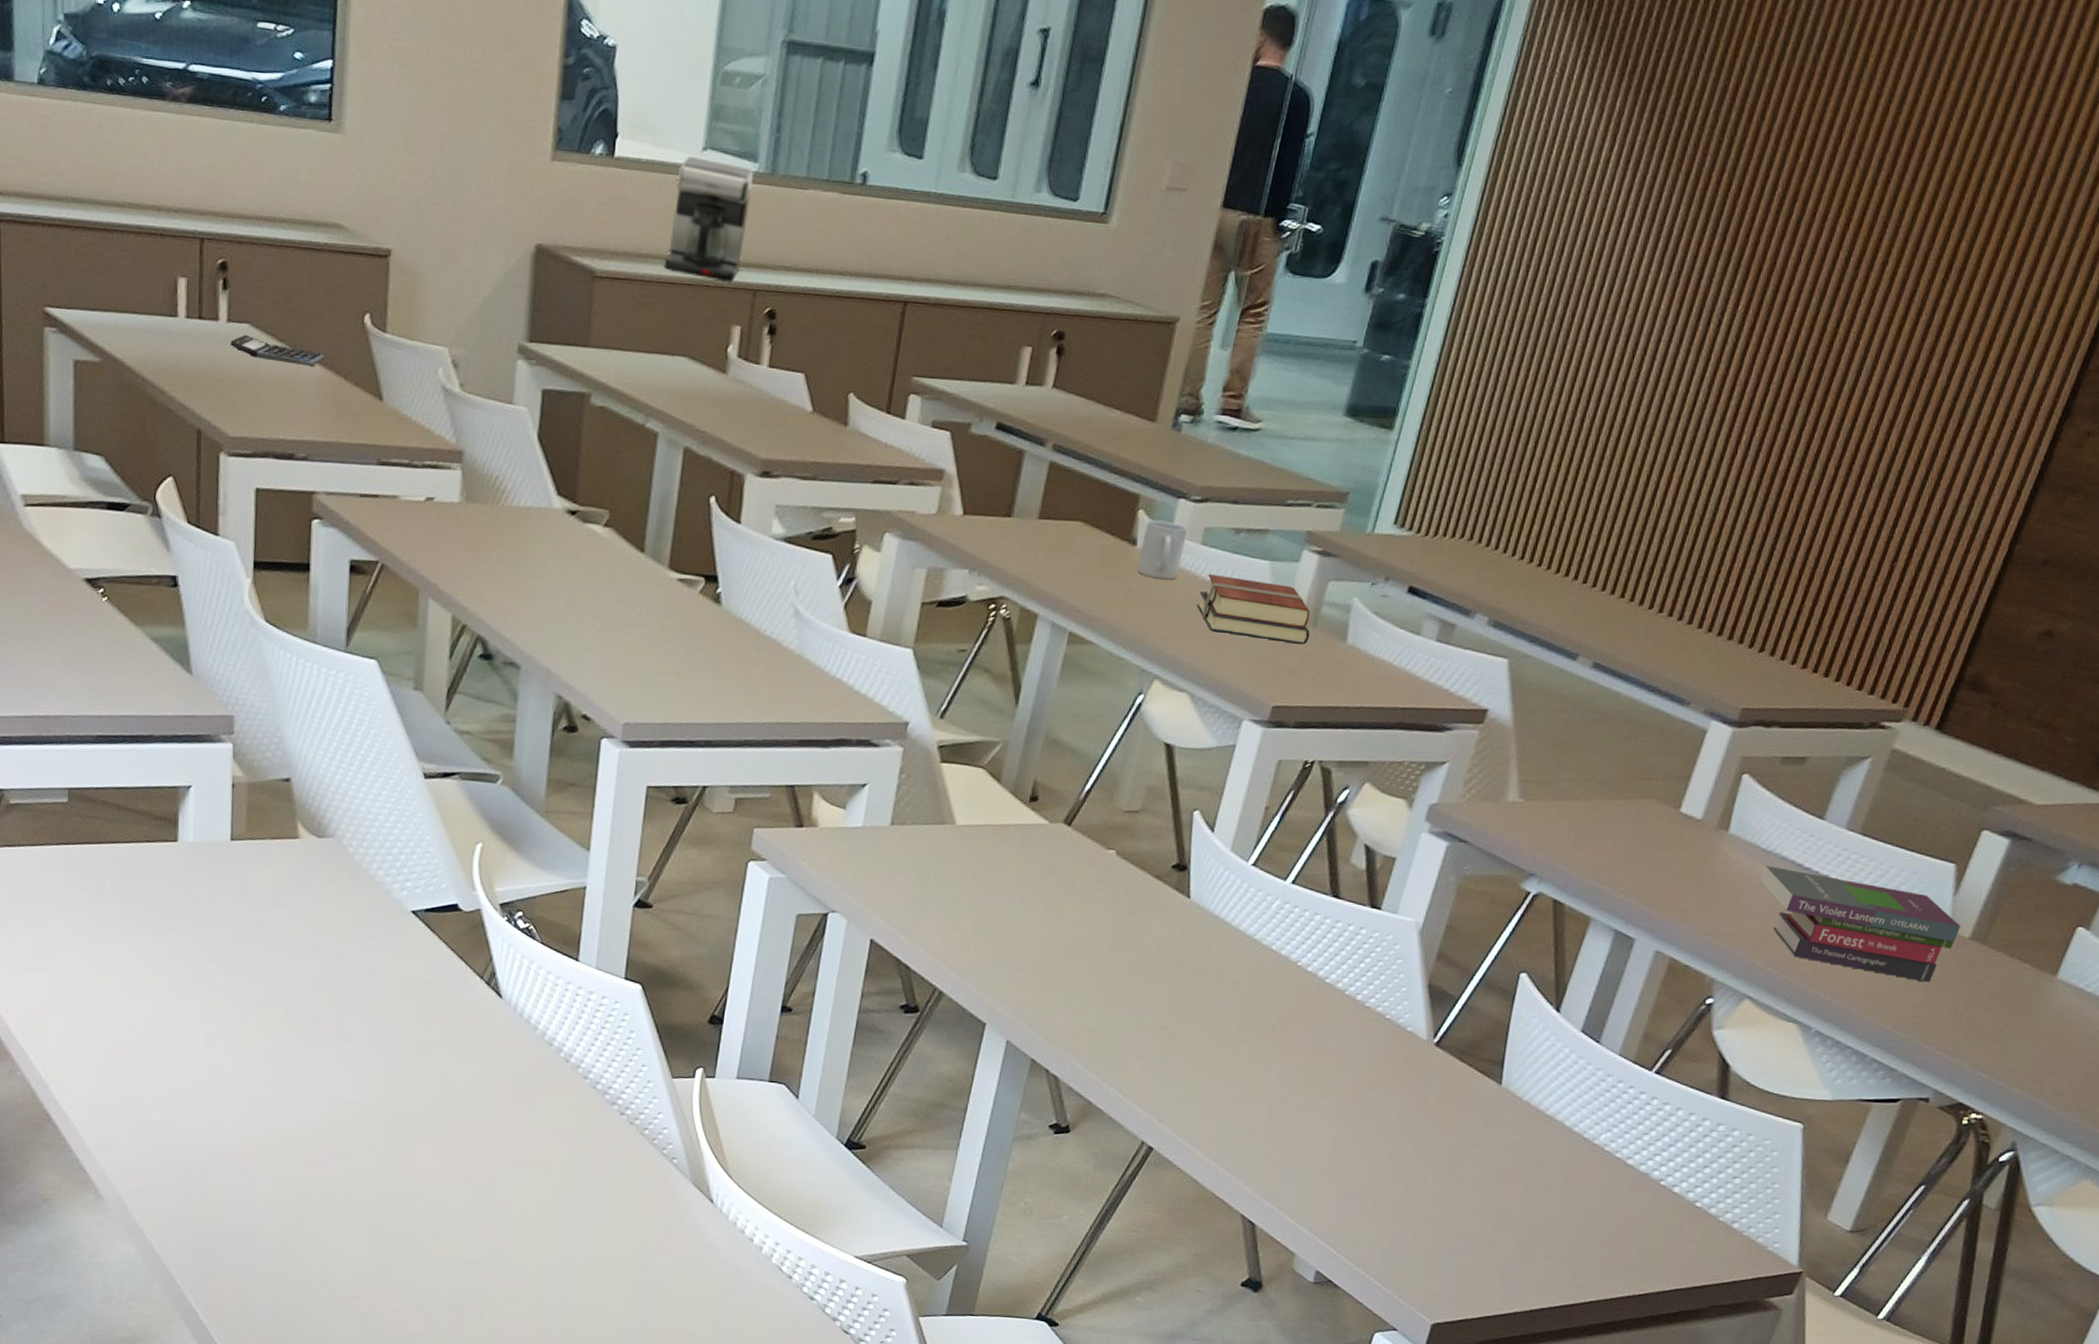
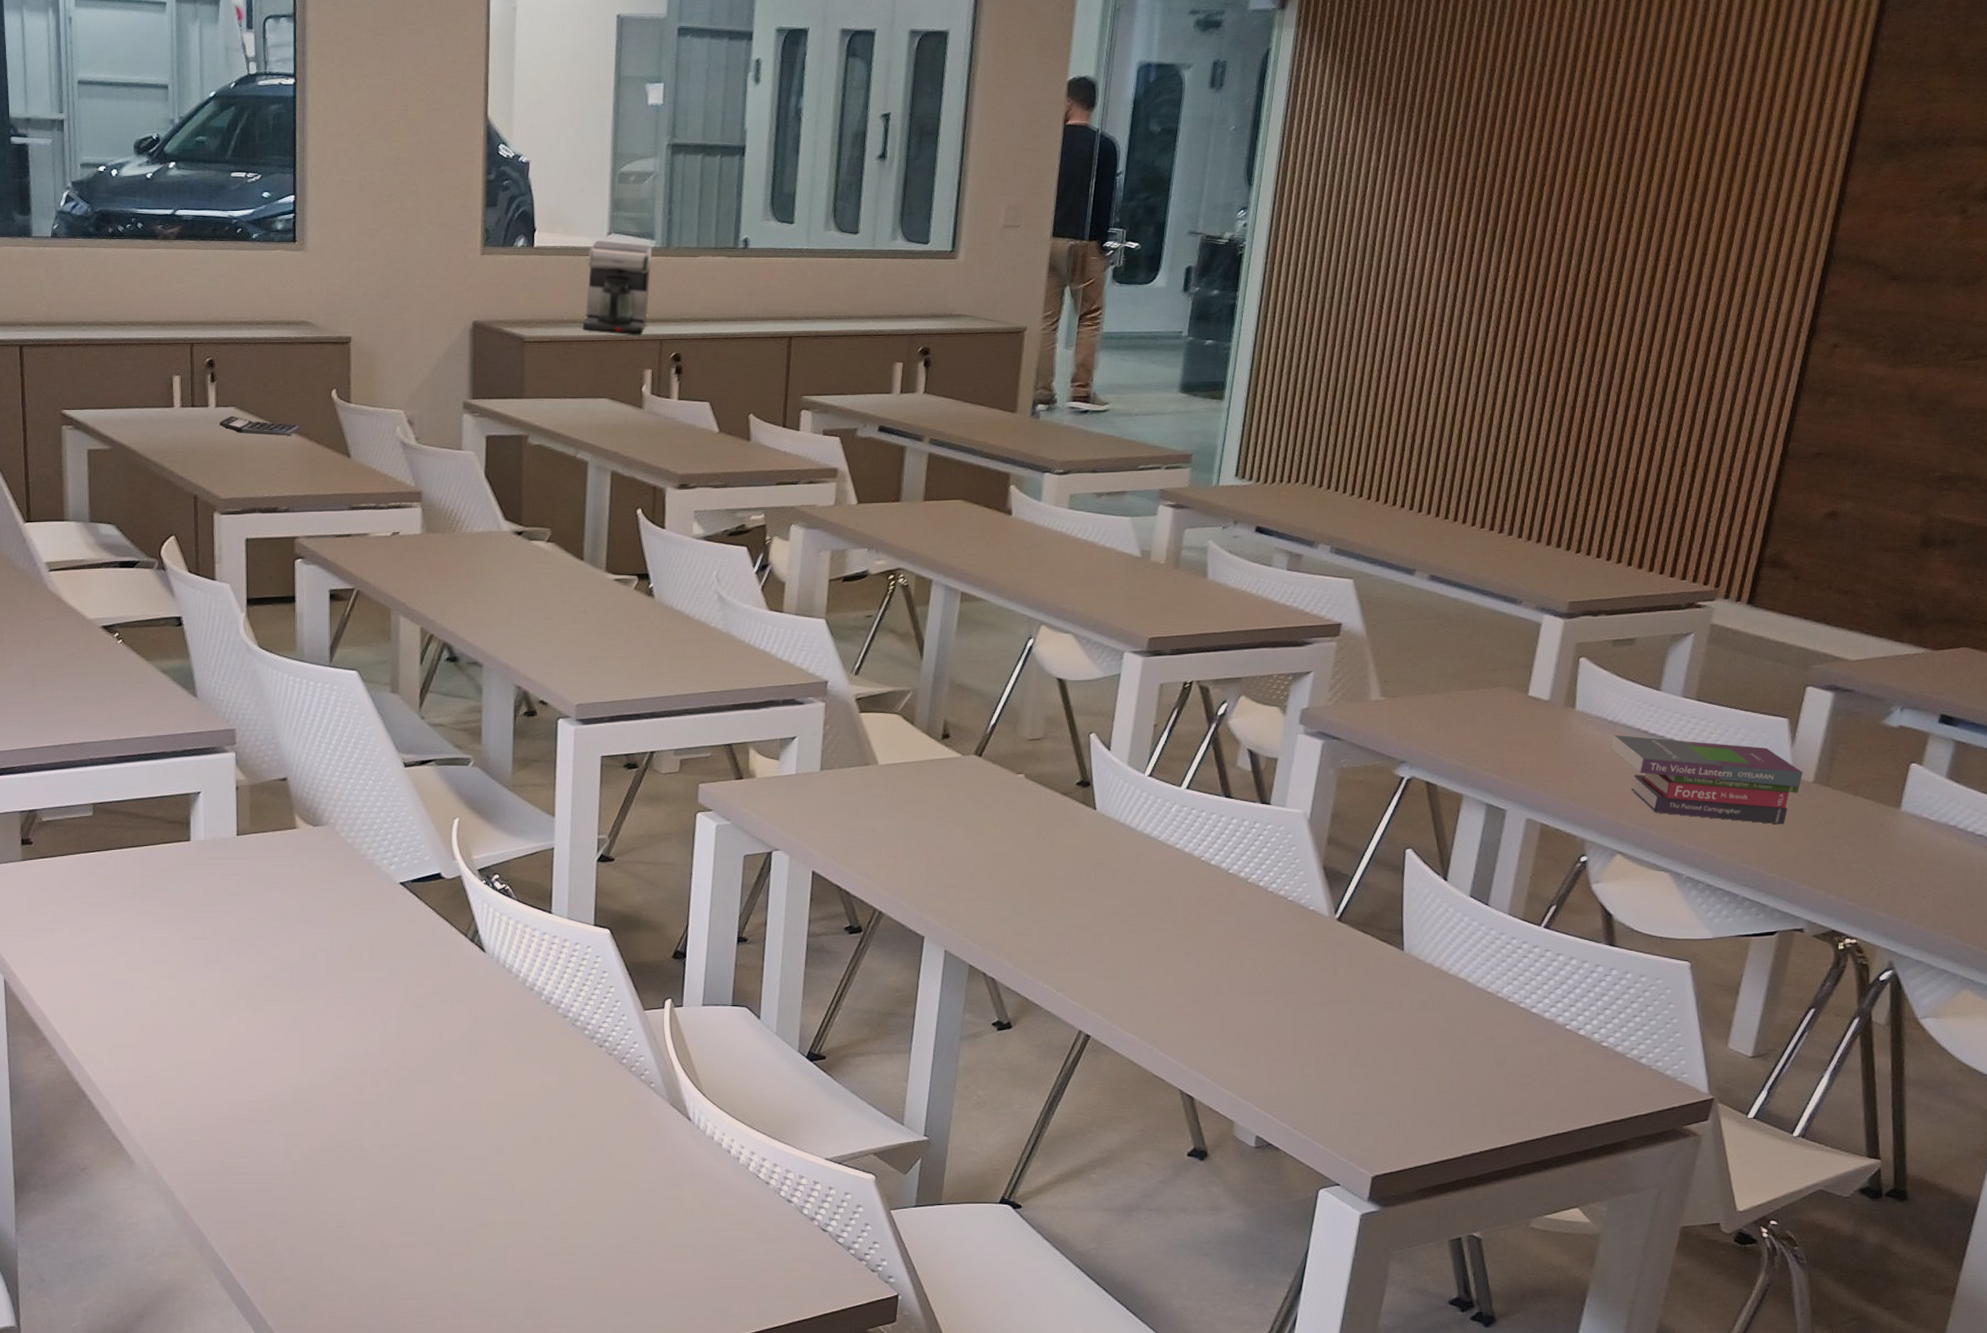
mug: present [1137,520,1188,580] -> none [1015,492,1056,541]
books: present [1197,574,1310,644] -> none [1071,532,1174,584]

